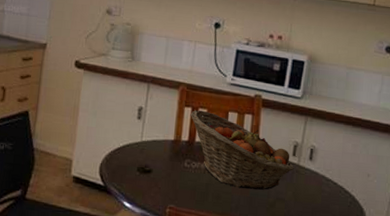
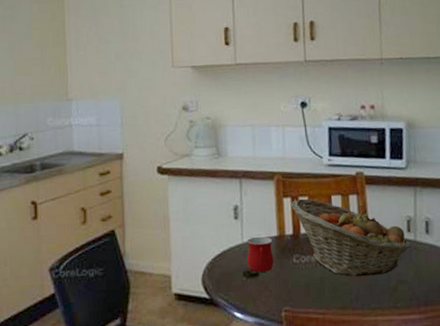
mug: none [142,137,169,170] -> present [246,236,274,272]

